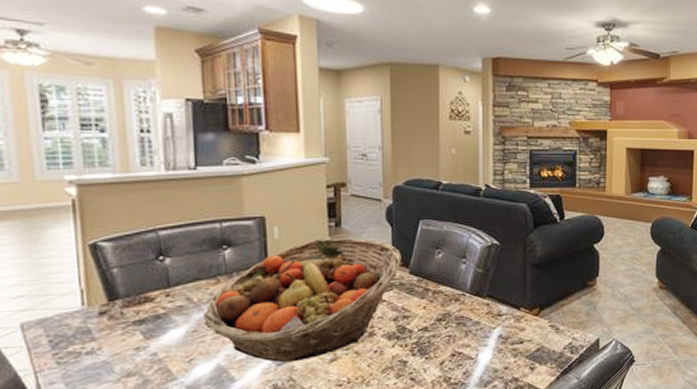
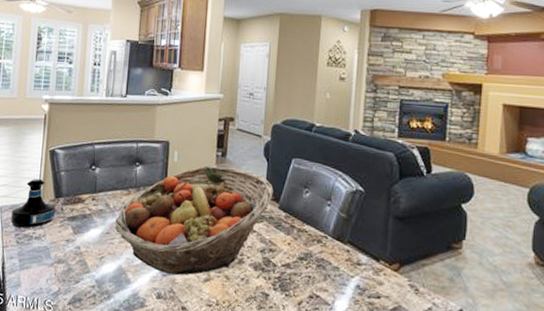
tequila bottle: none [41,281,113,346] -> present [11,178,56,228]

